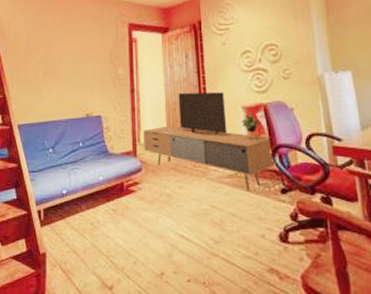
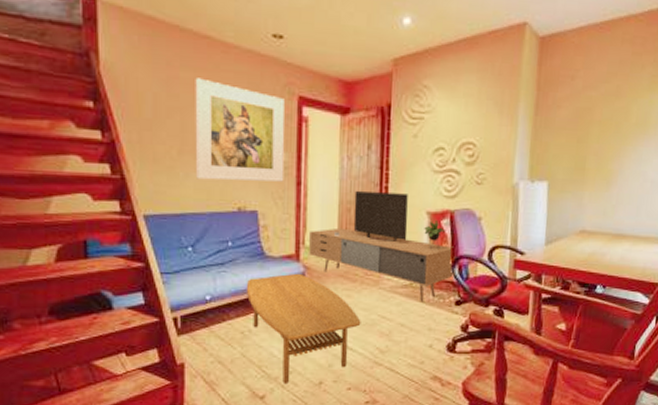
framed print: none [54,19,121,94] -> present [195,78,285,182]
coffee table: none [94,167,194,275] -> present [246,273,361,385]

